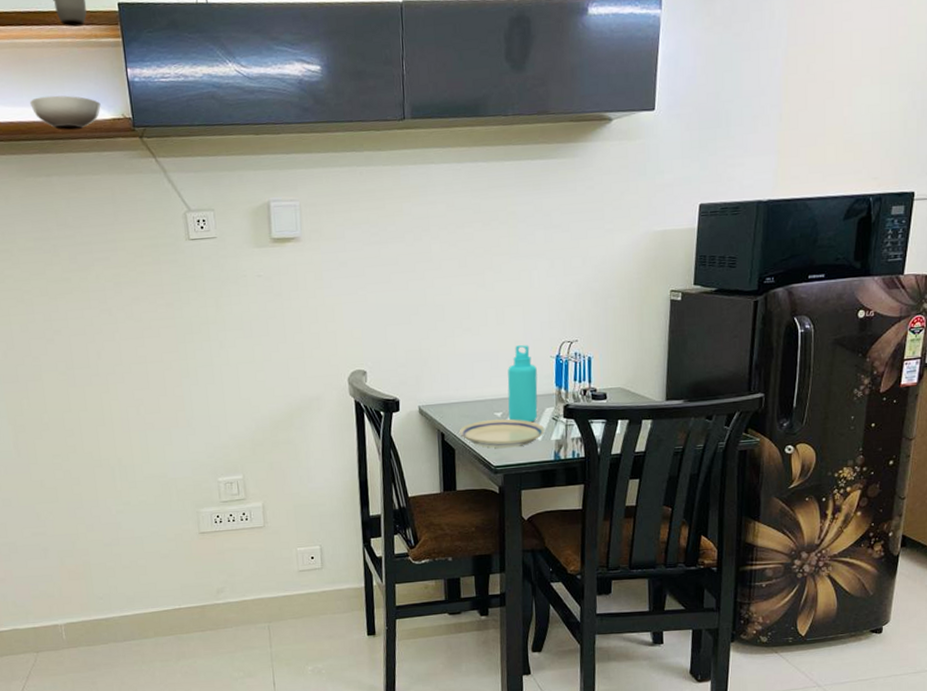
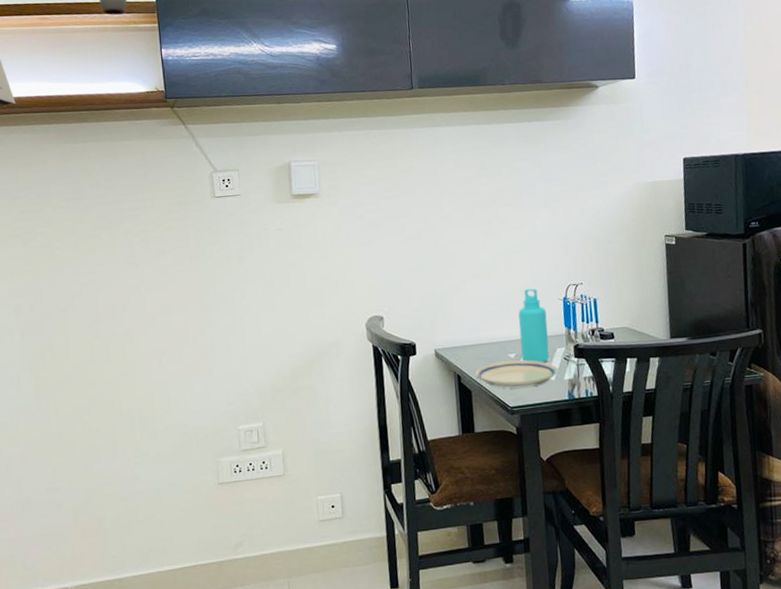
bowl: present [29,95,101,131] -> none [70,72,136,103]

